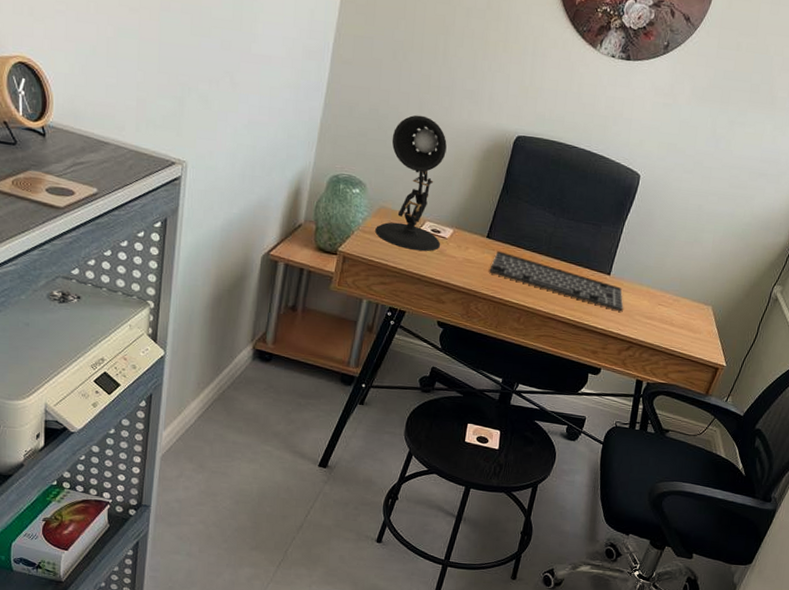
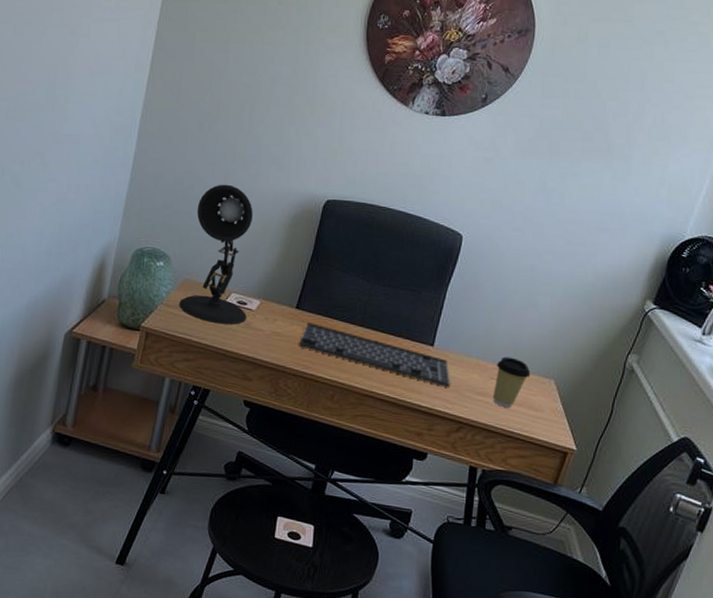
coffee cup: none [659,285,693,330] -> present [492,356,531,408]

